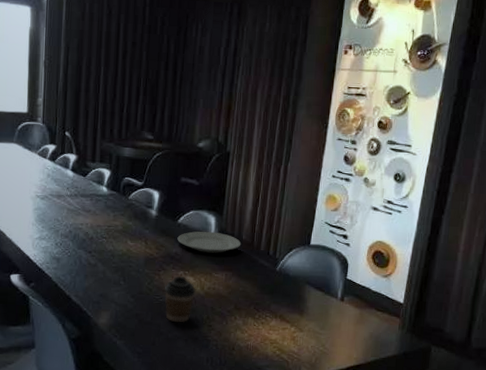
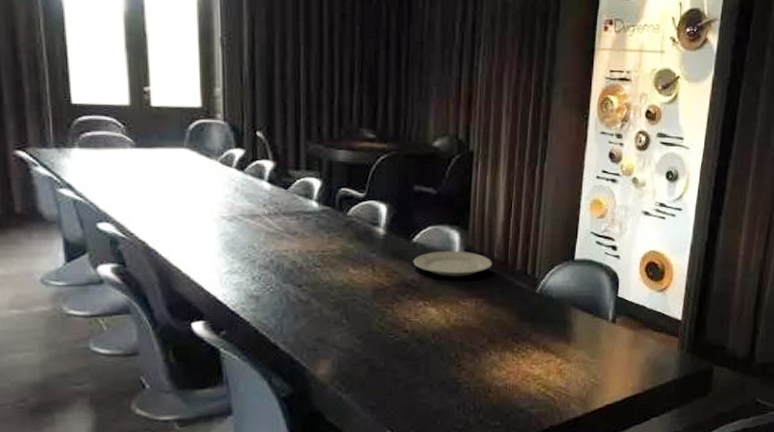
coffee cup: present [164,276,197,323] -> none [401,308,441,366]

